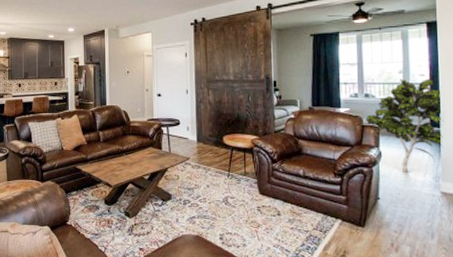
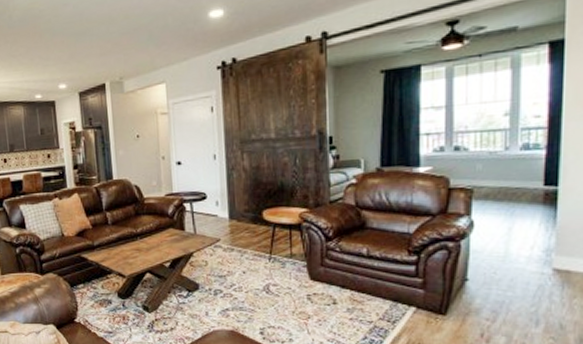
indoor plant: present [366,78,444,172] -> none [454,120,564,246]

